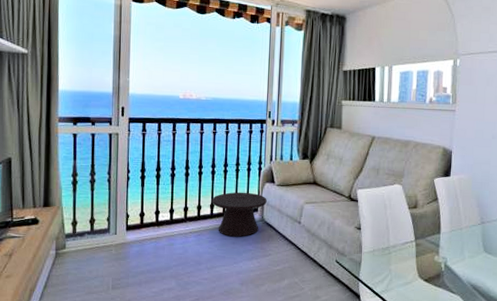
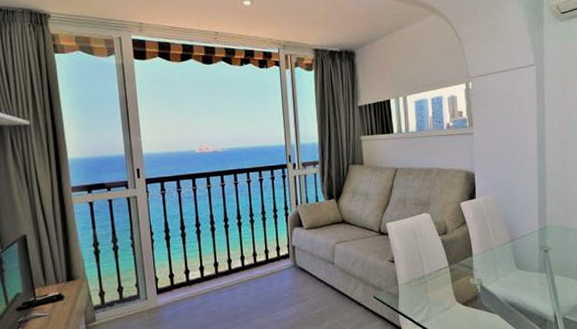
side table: present [211,192,267,237] -> none [241,239,298,287]

